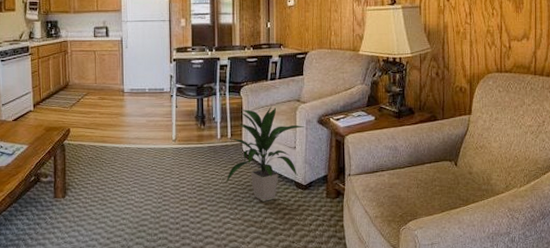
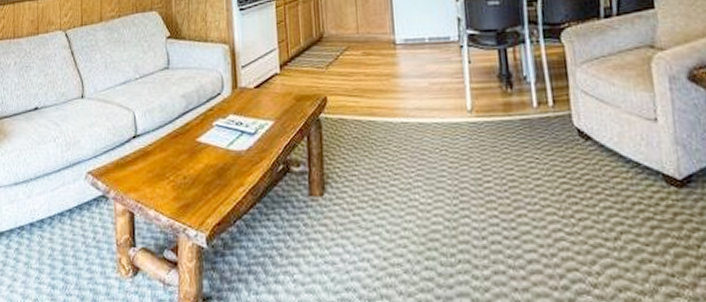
indoor plant: present [225,105,305,201] -> none [551,55,668,206]

